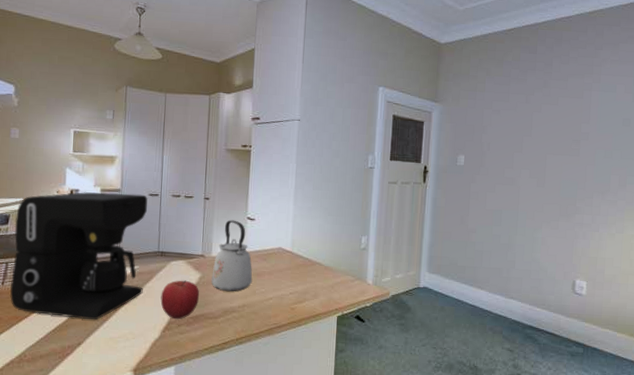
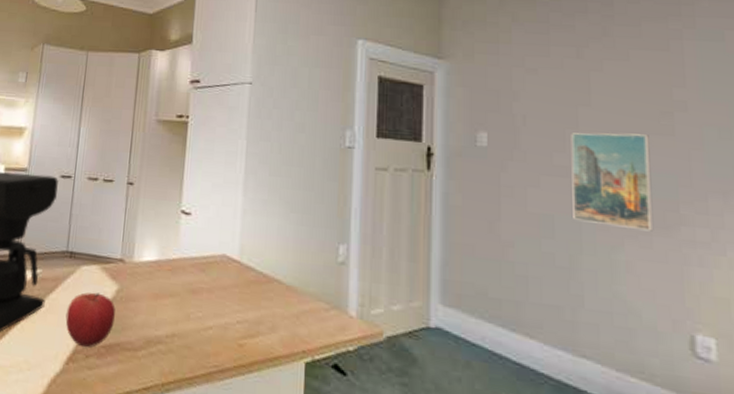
kettle: present [211,220,253,292] -> none [131,213,186,315]
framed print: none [513,155,564,219] -> present [571,133,654,232]

